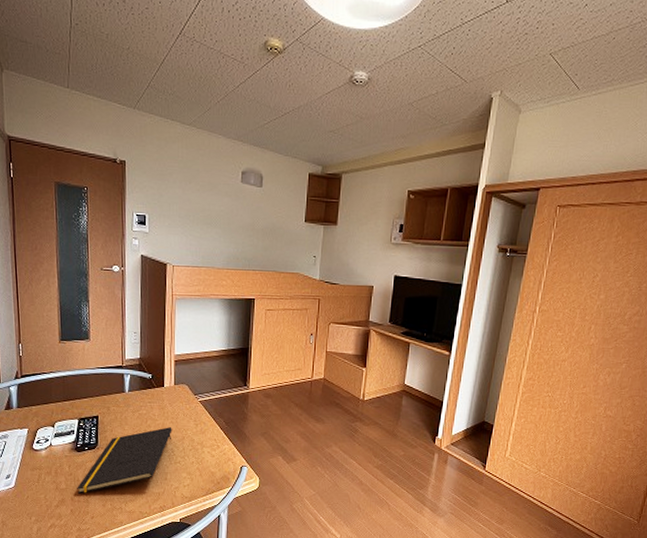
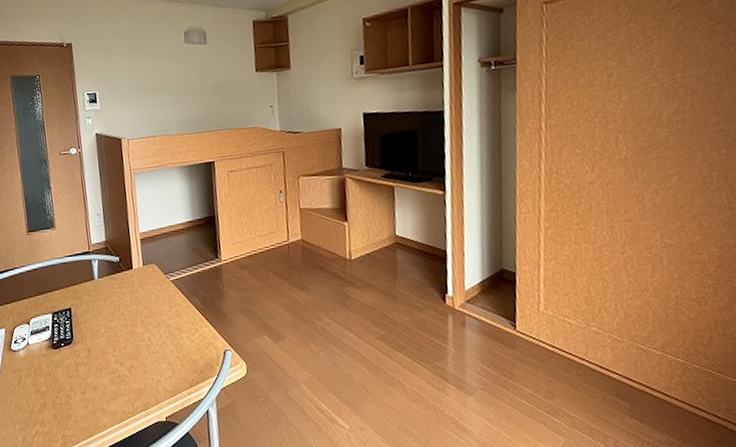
notepad: present [77,427,172,494] -> none [57,313,147,396]

